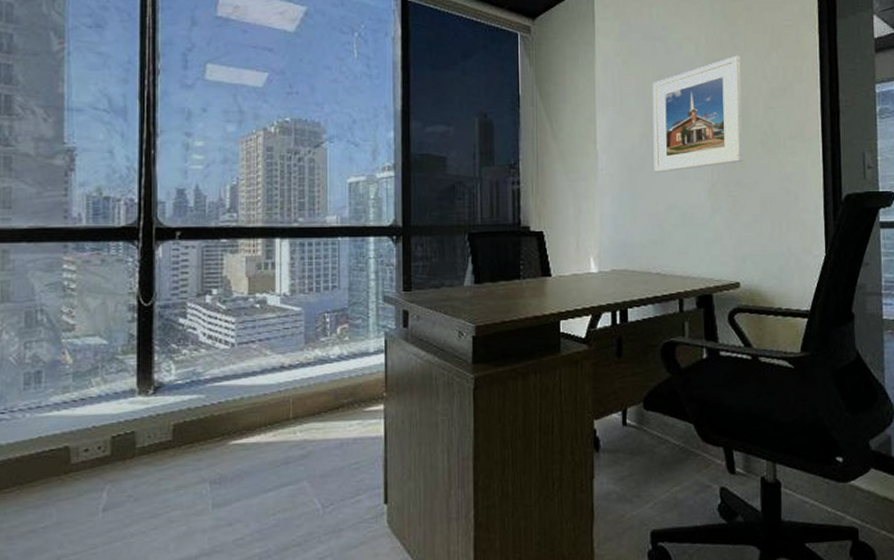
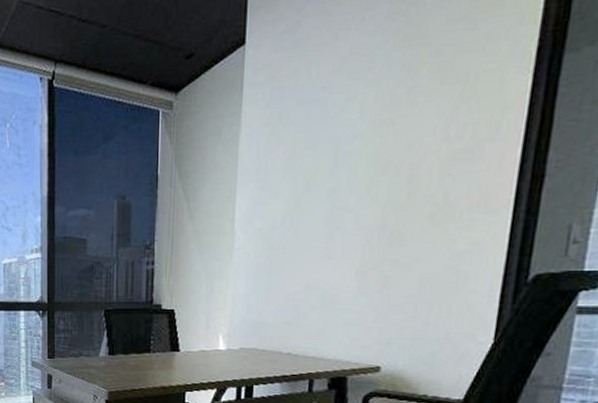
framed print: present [652,55,743,173] -> none [295,113,417,252]

